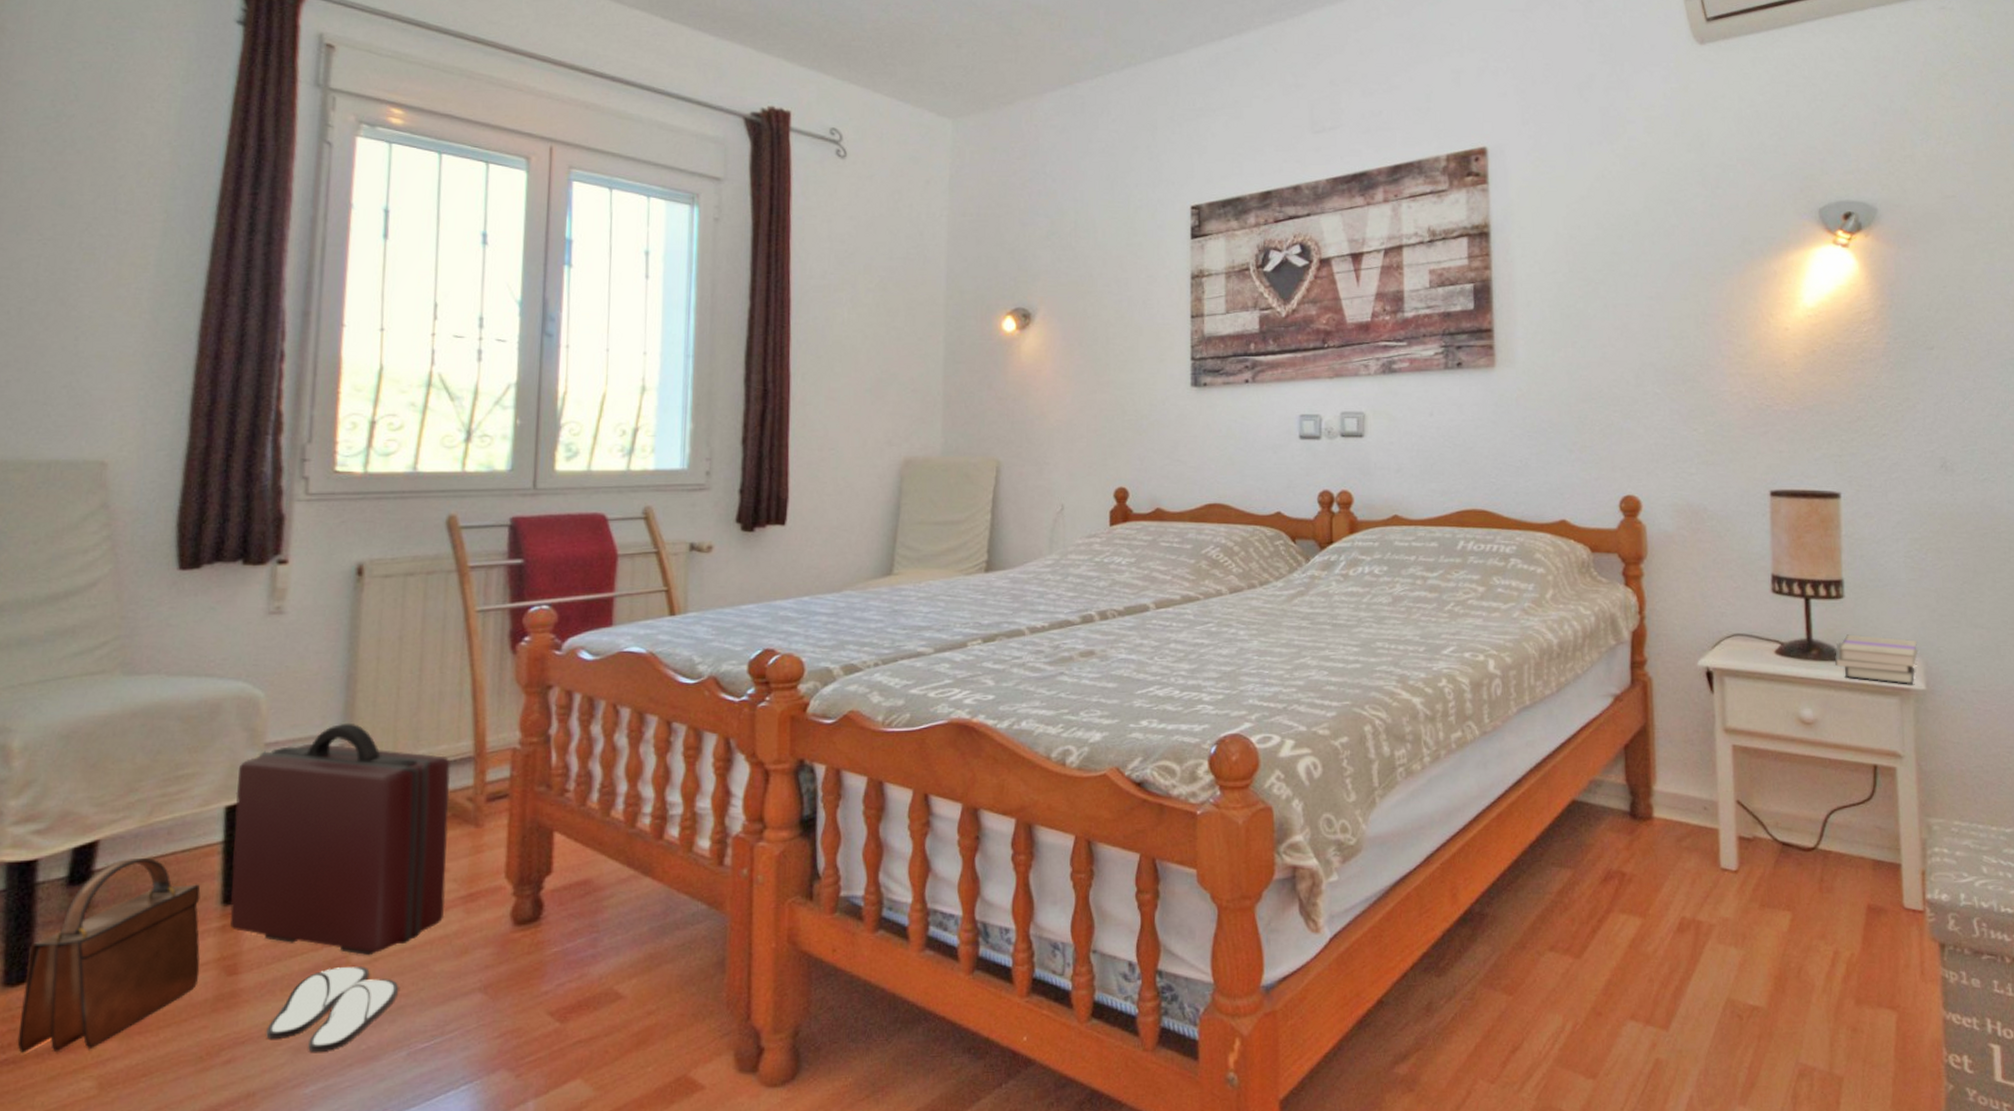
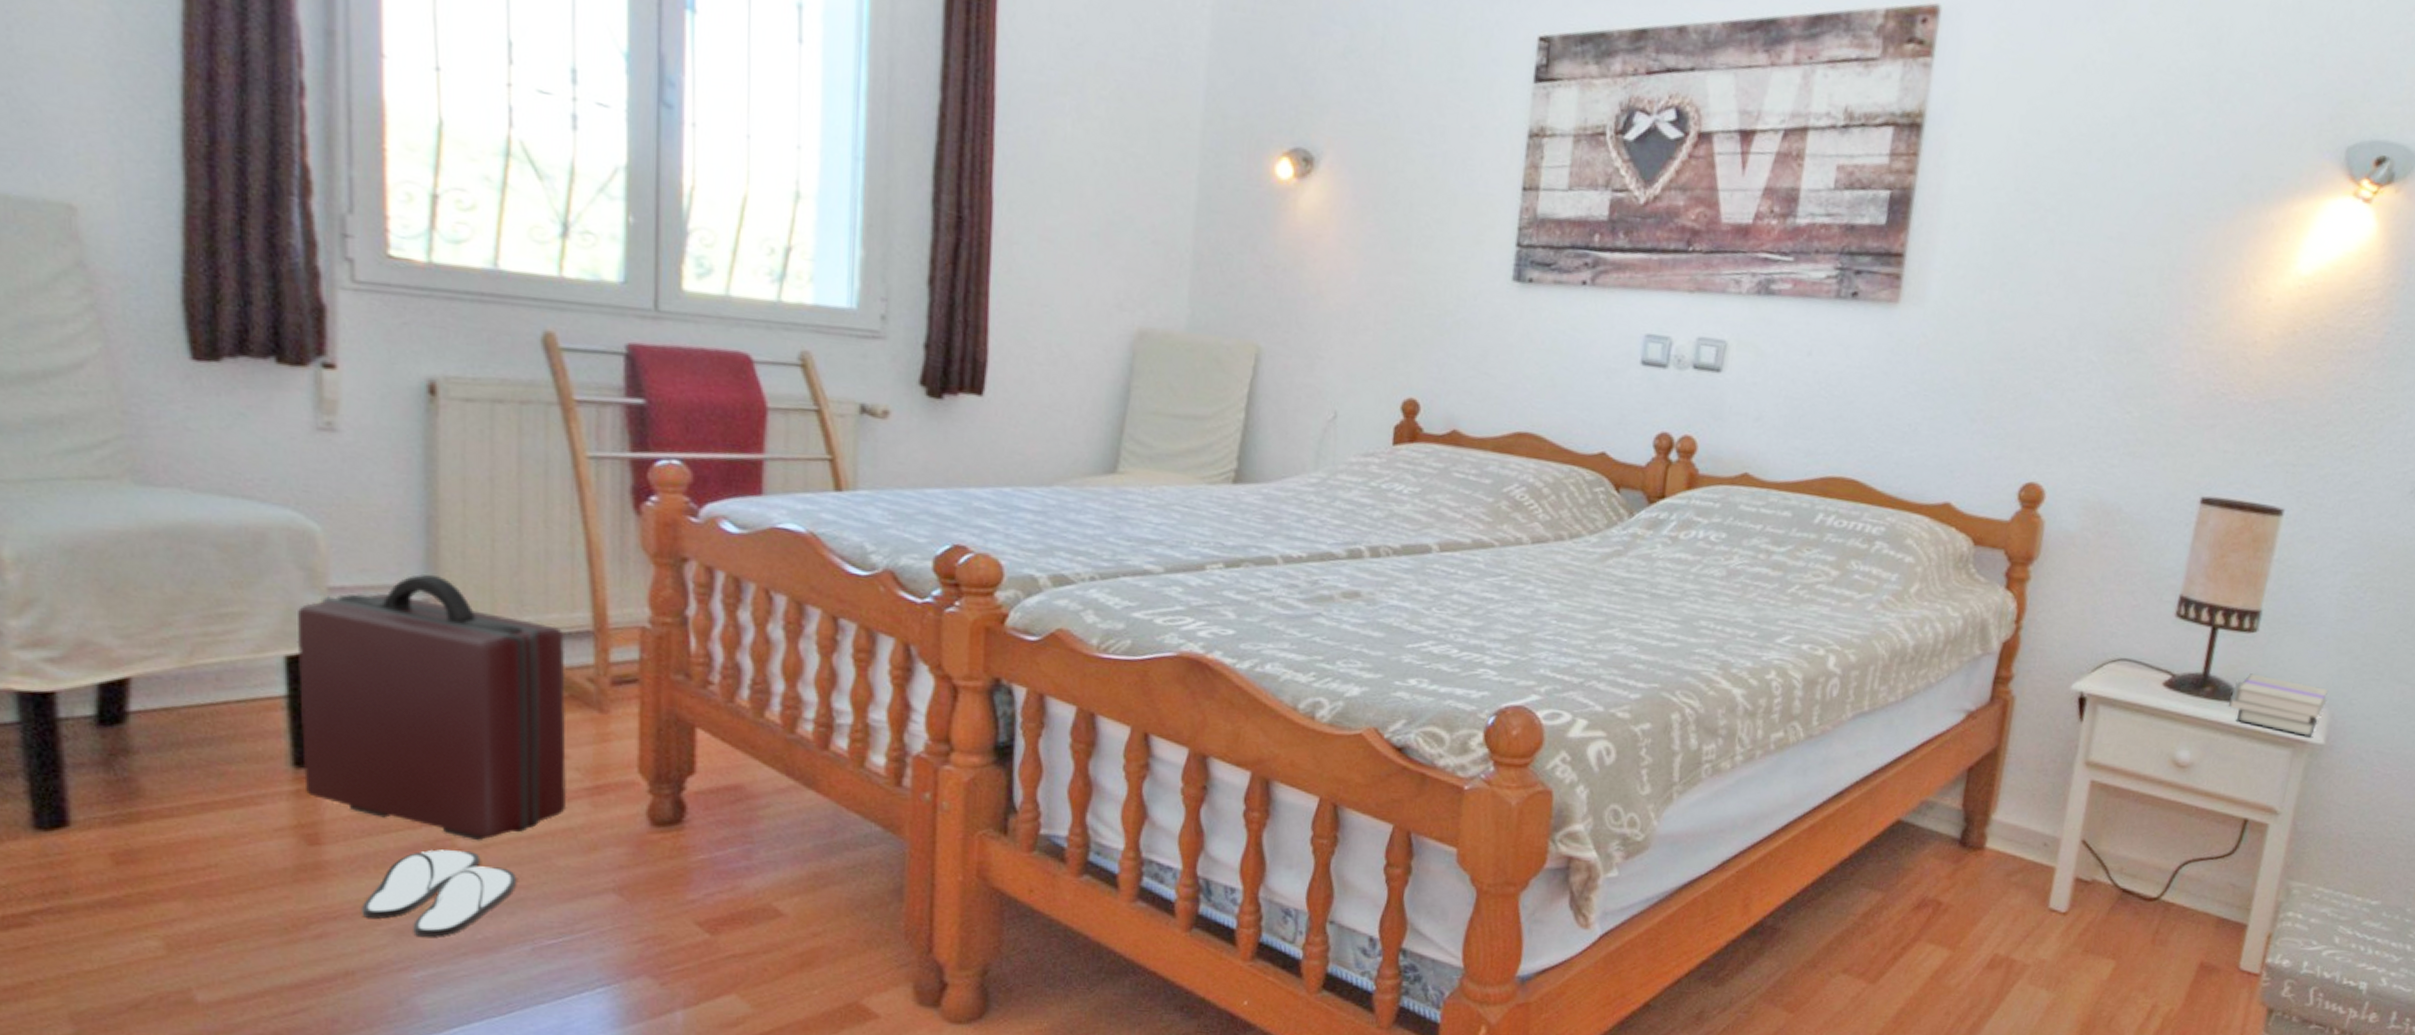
handbag: present [17,858,201,1054] -> none [59,702,274,906]

